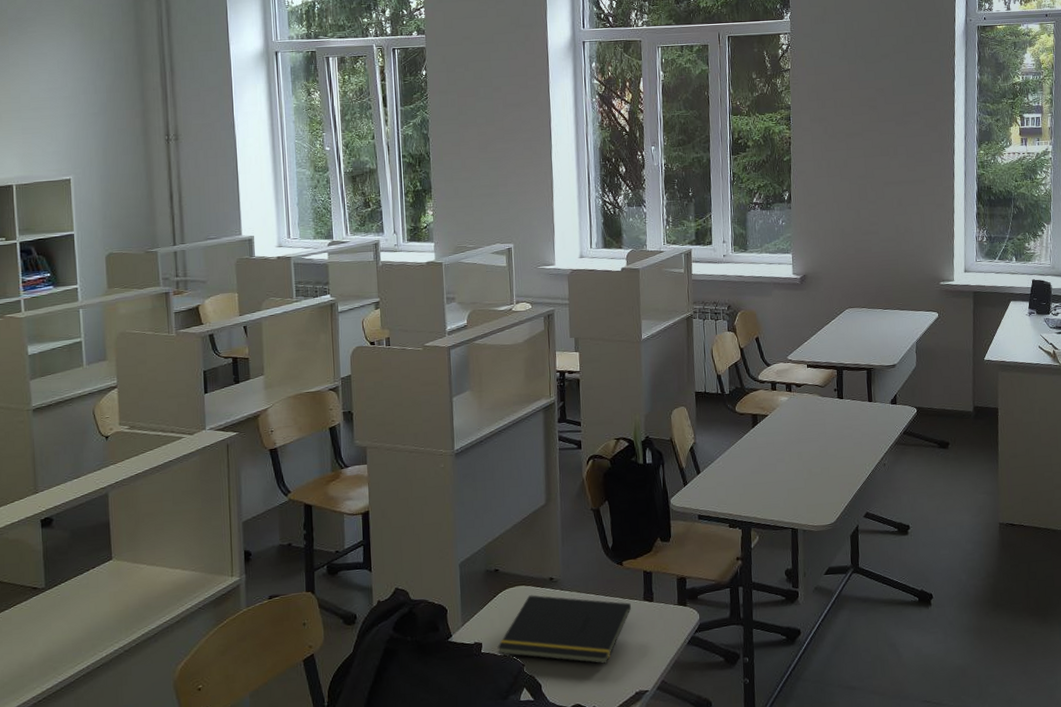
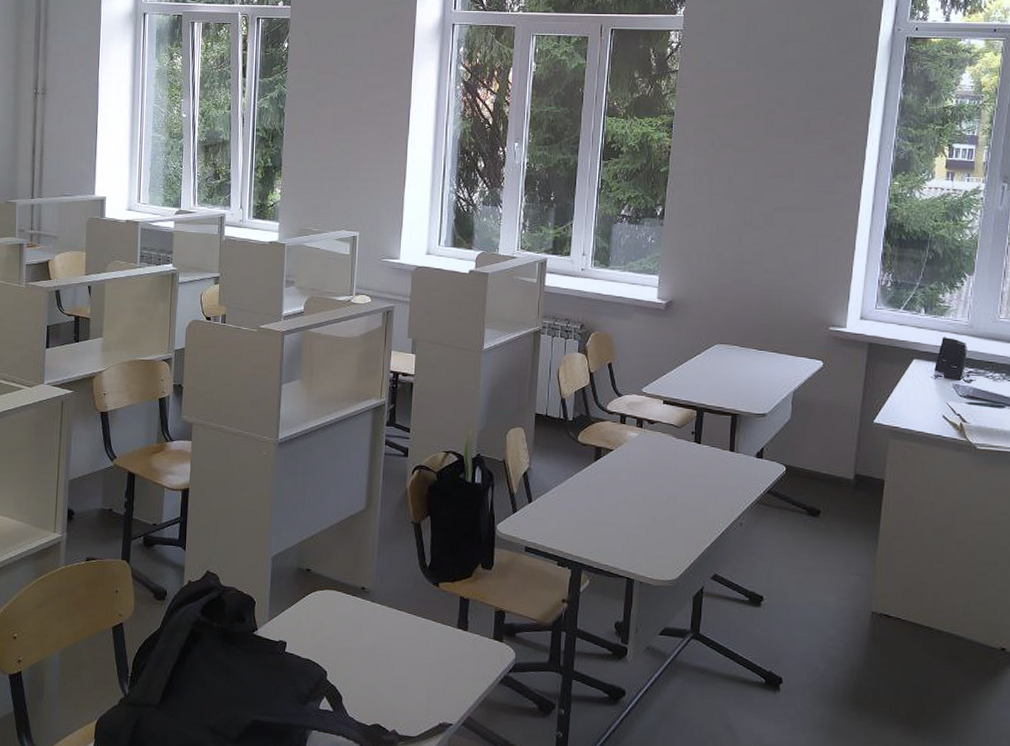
notepad: present [497,595,631,664] -> none [301,601,443,687]

